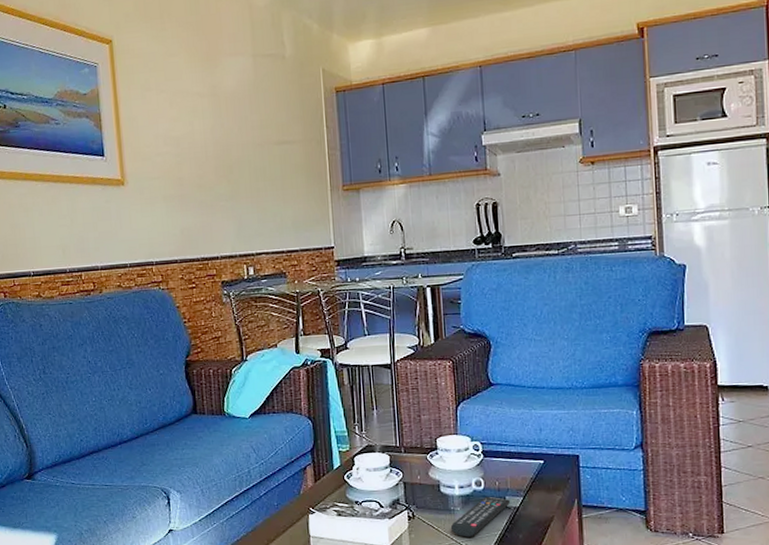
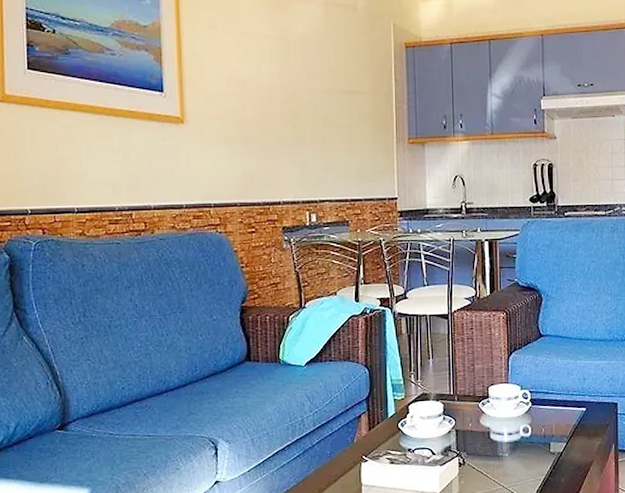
remote control: present [450,496,511,537] -> none [498,442,555,482]

